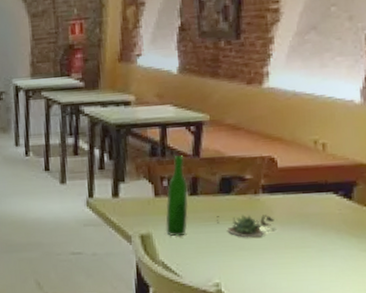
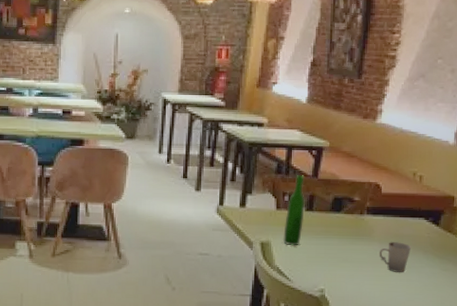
succulent plant: present [217,214,277,238] -> none [327,231,376,252]
cup: none [281,222,321,258] -> present [379,242,412,272]

